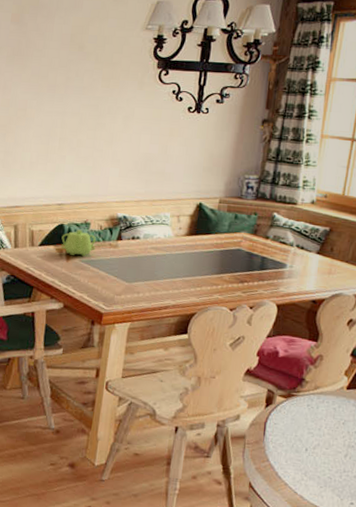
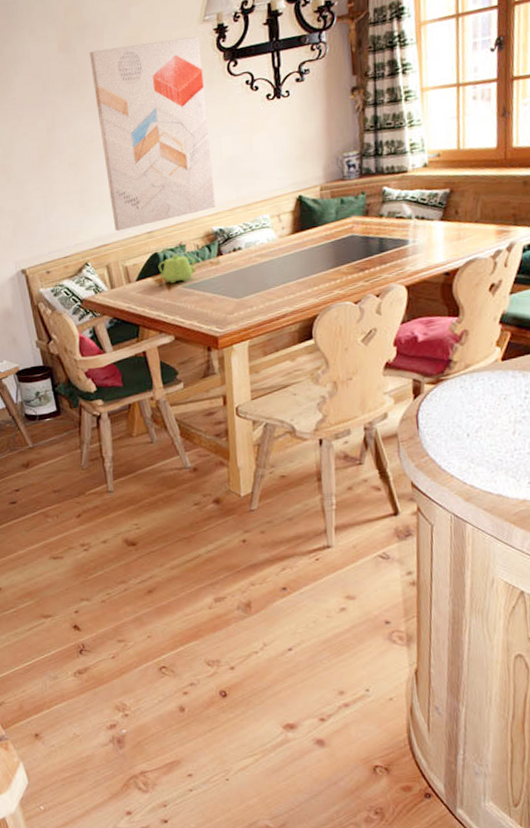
wall art: none [29,30,140,197] -> present [90,36,216,232]

